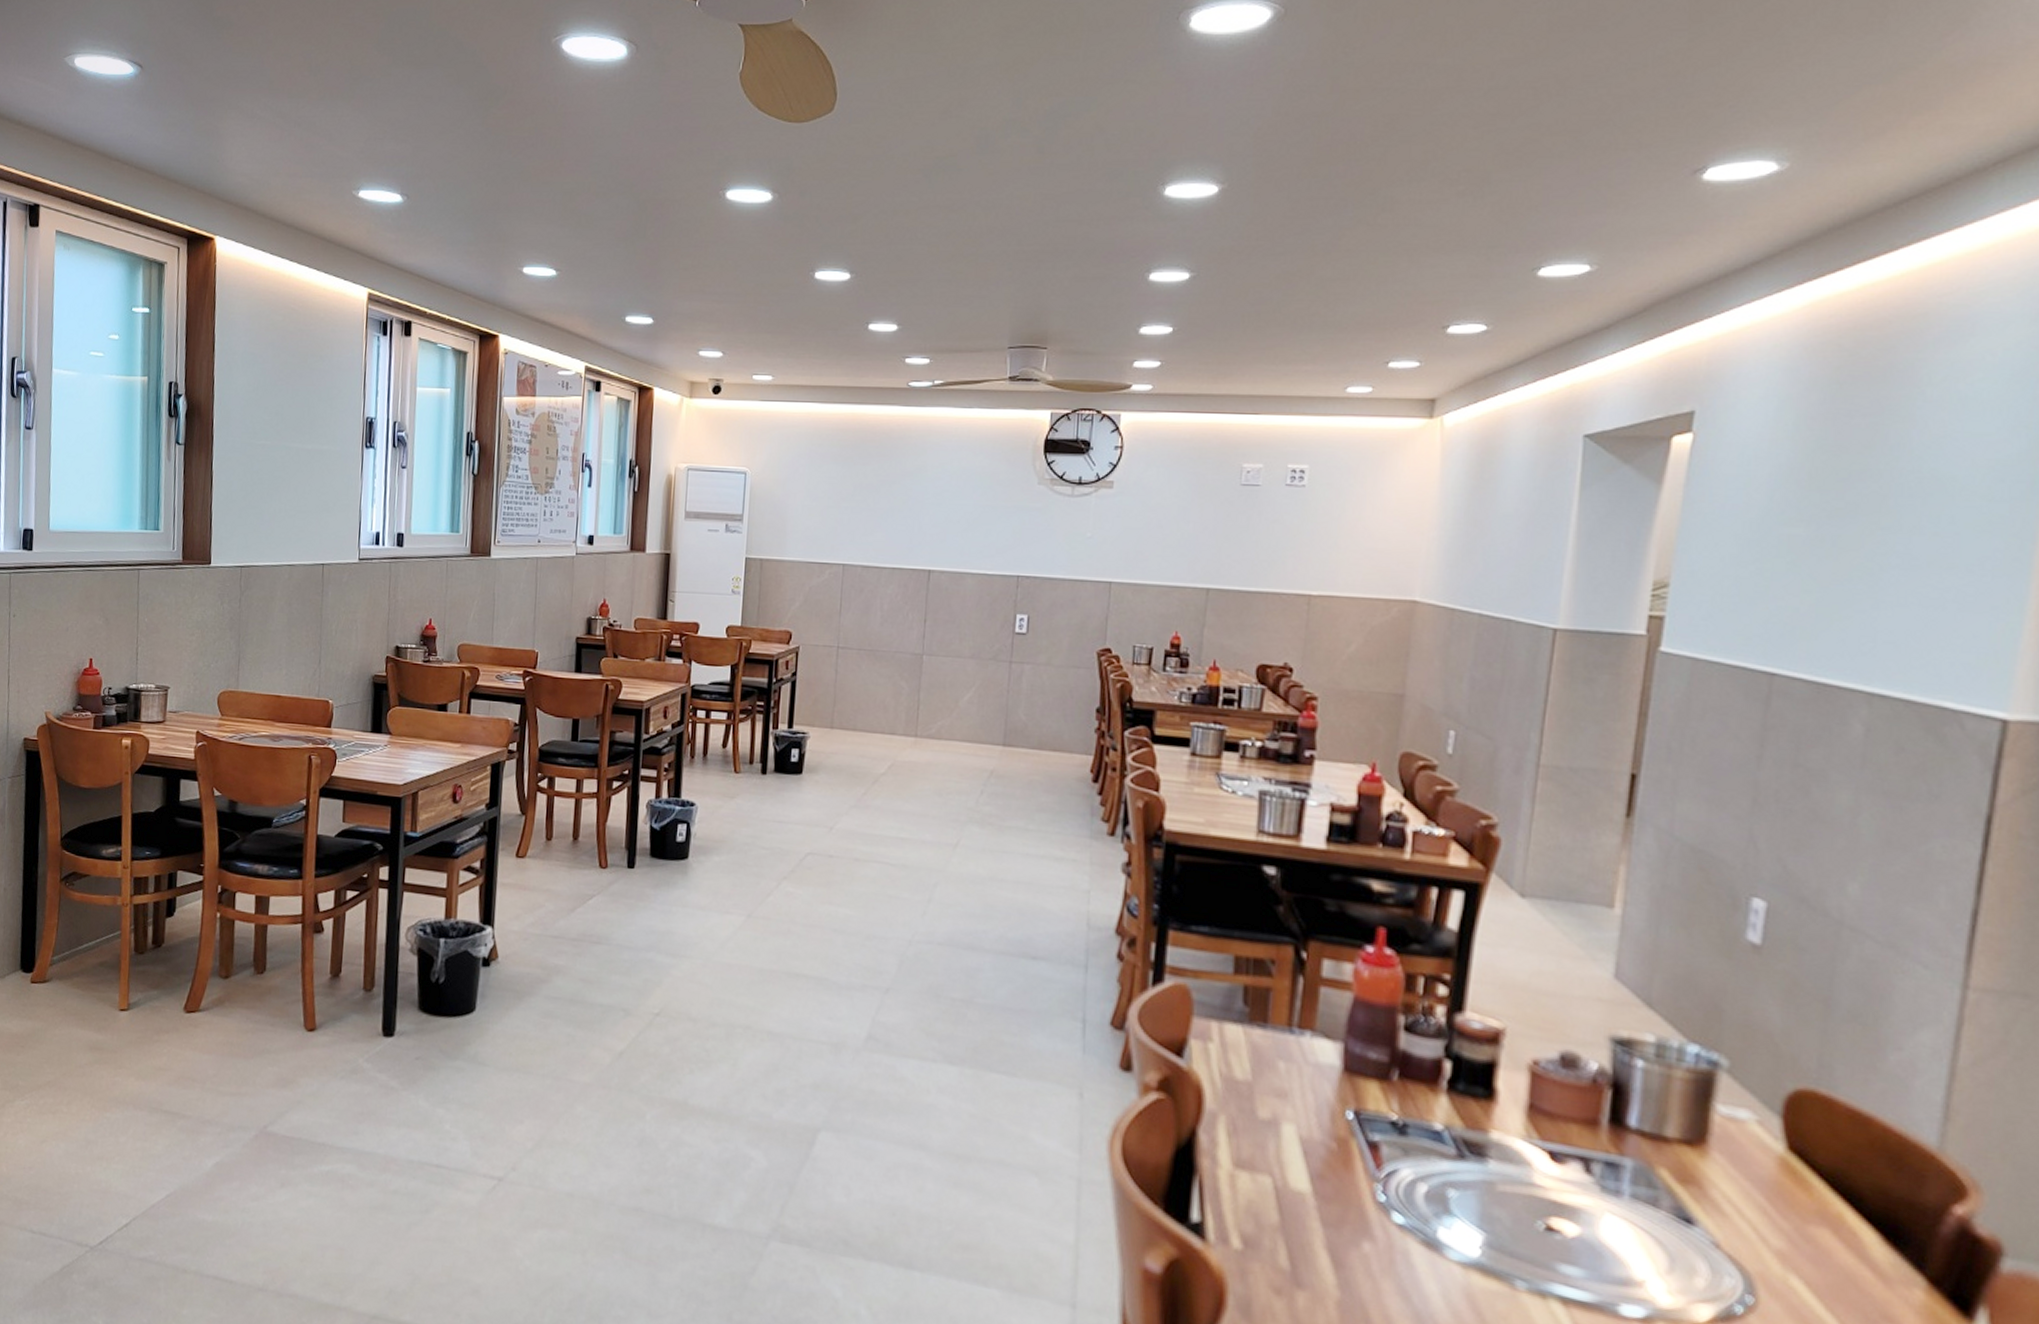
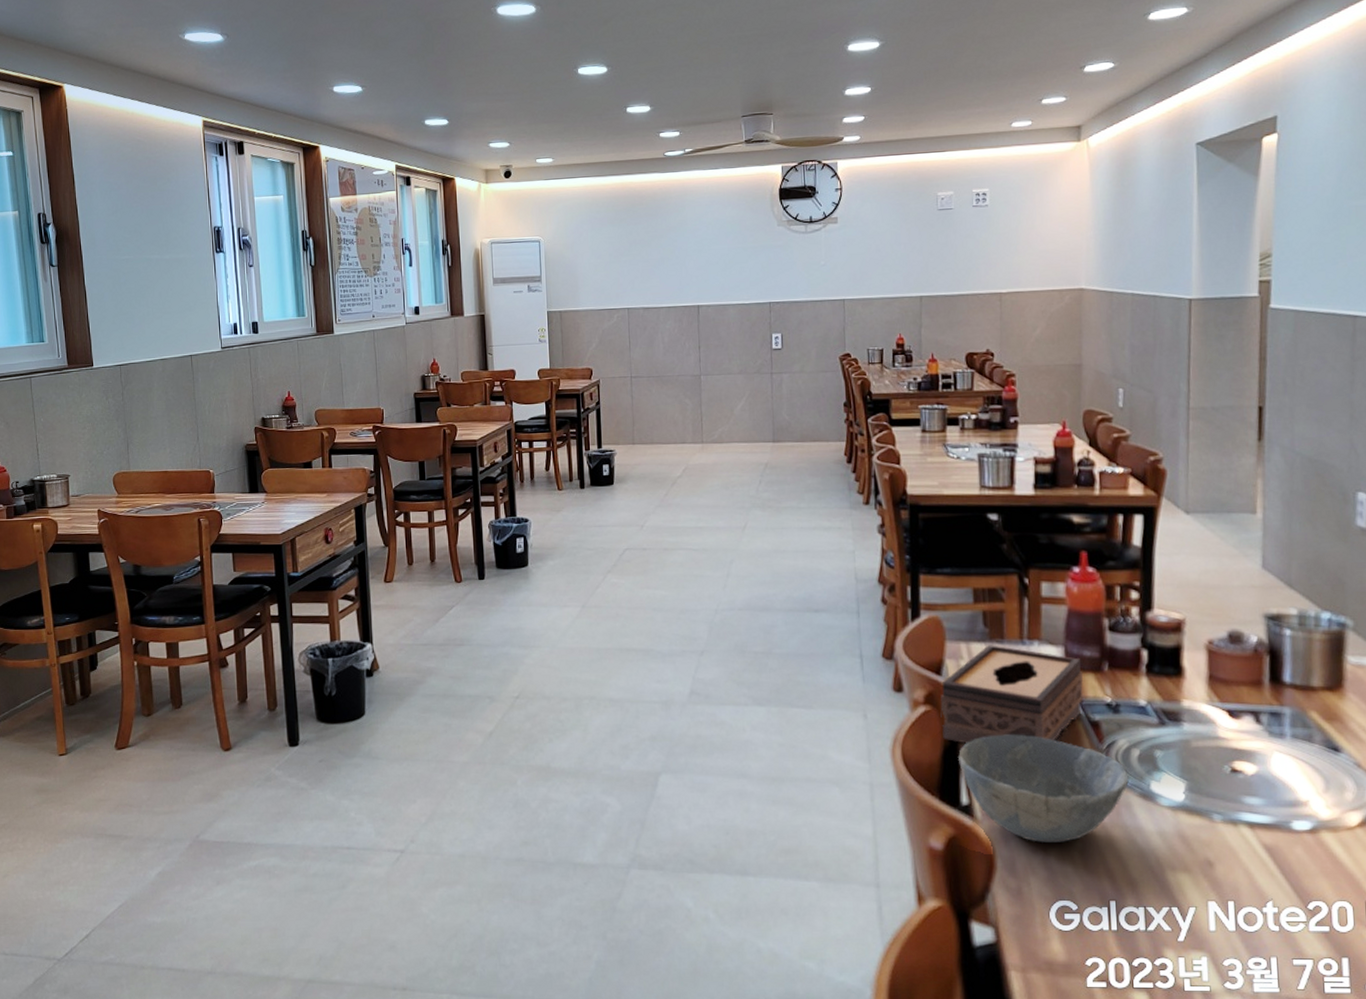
tissue box: none [1176,1028,1364,1160] -> present [940,645,1083,744]
bowl: none [1193,1141,1410,1287] -> present [958,734,1129,842]

